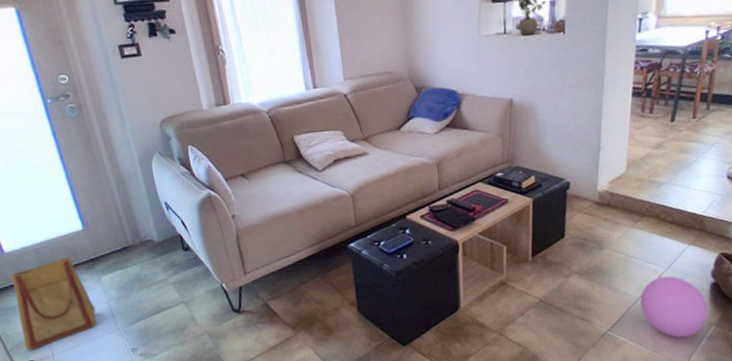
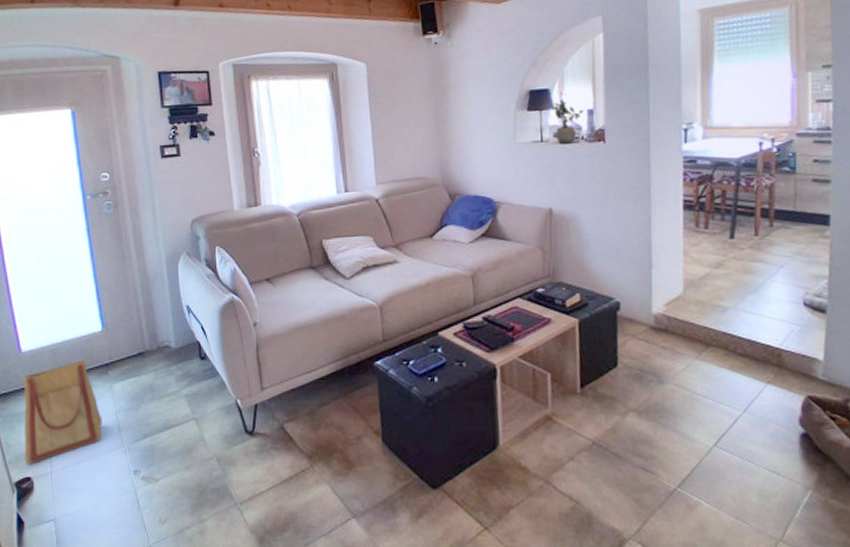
ball: present [640,276,708,337] -> none [714,421,802,502]

